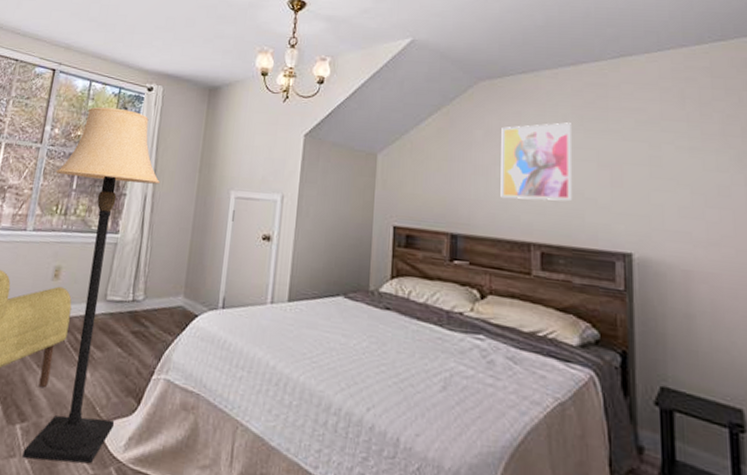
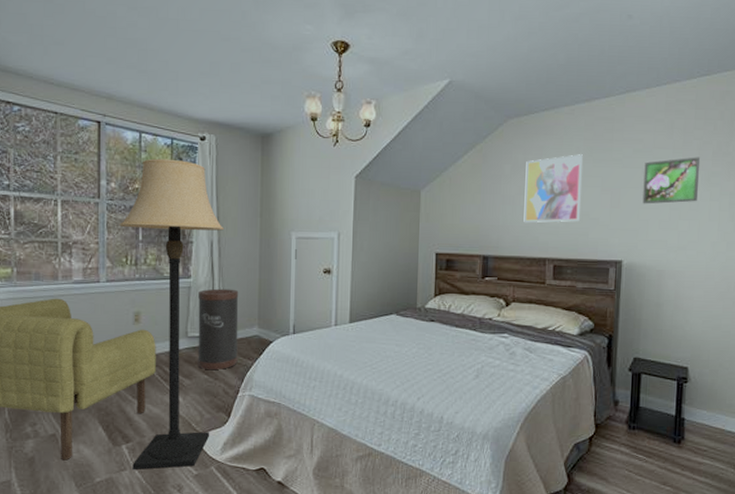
trash can: none [112,247,168,344] -> present [197,288,239,370]
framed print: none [651,132,727,187] -> present [642,157,700,204]

